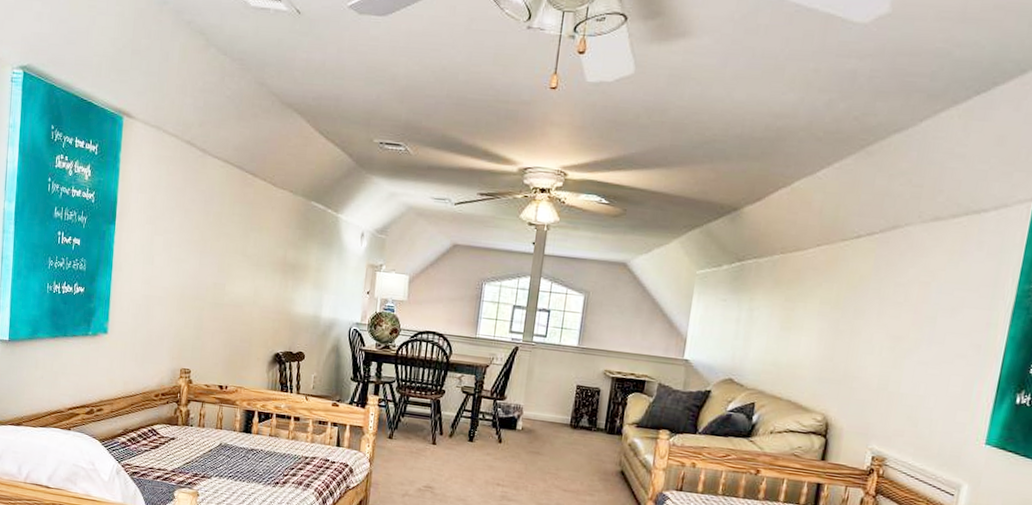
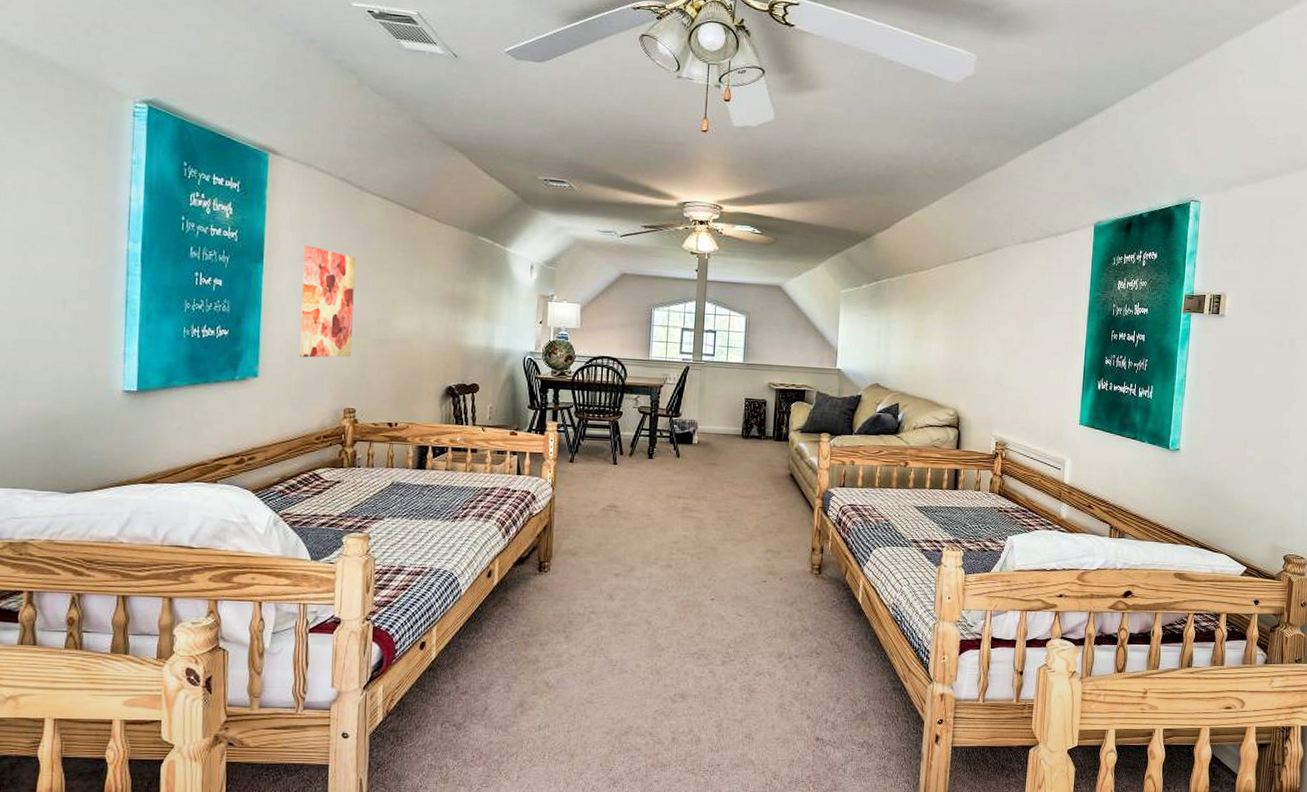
wall art: none [143,207,197,319] -> present [299,245,356,358]

